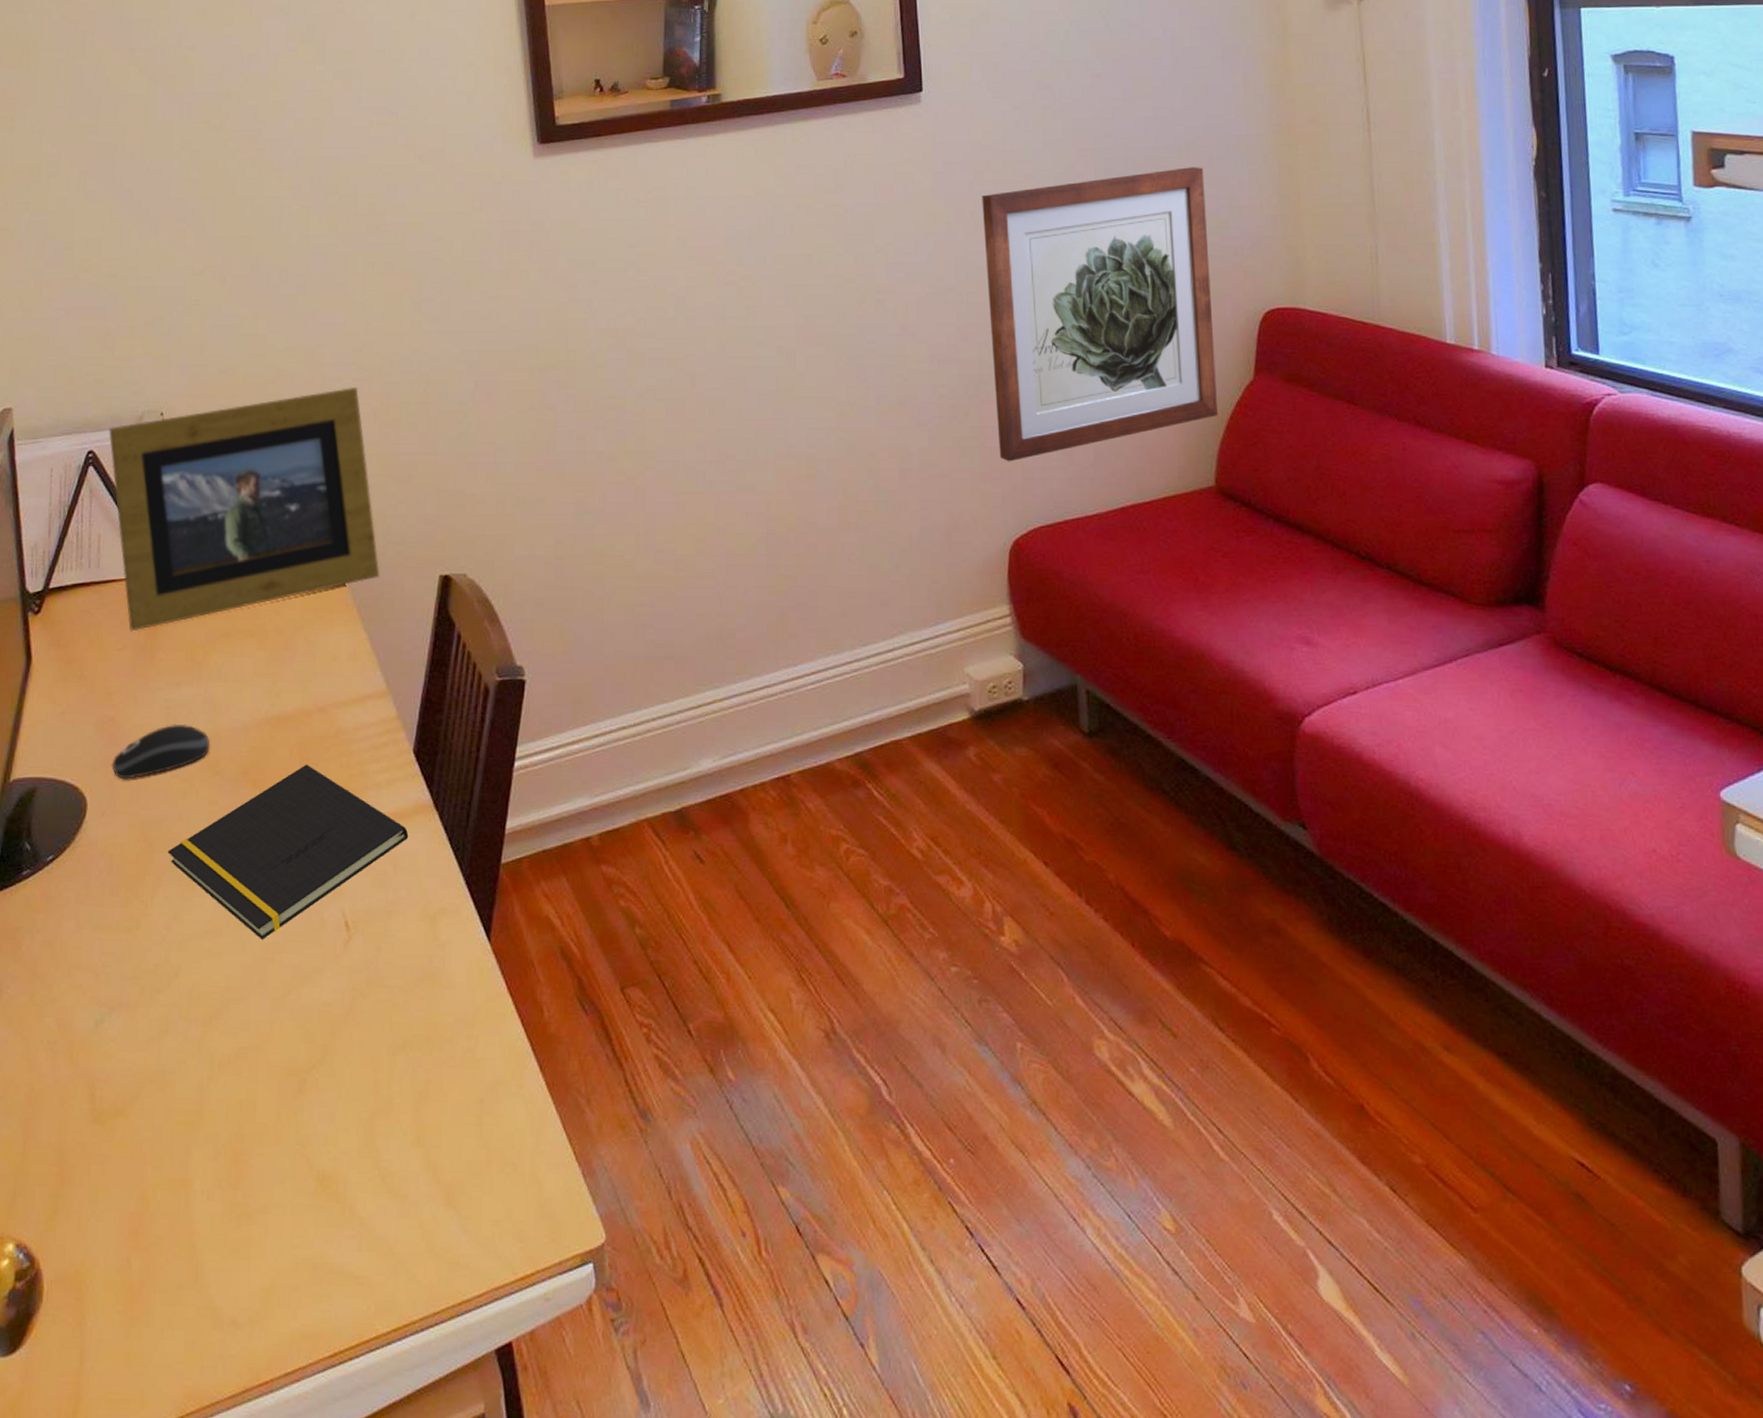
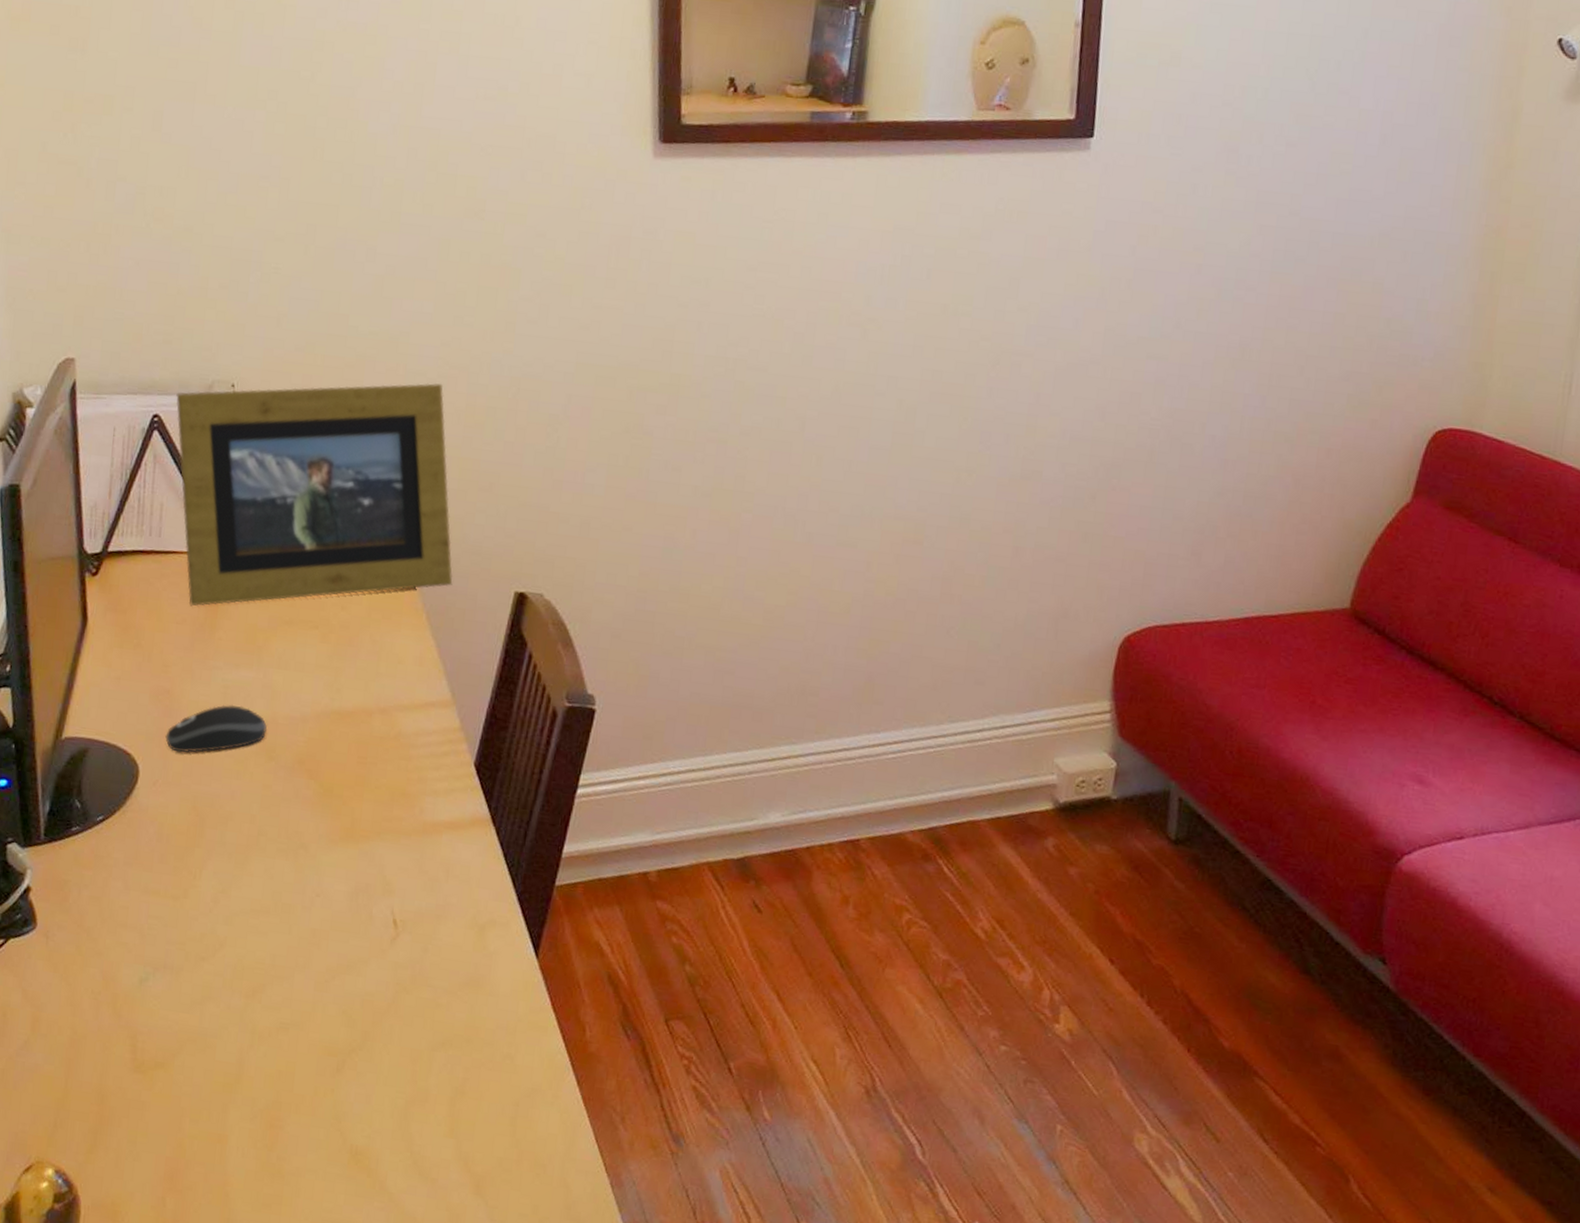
notepad: present [168,764,409,939] -> none [218,762,464,925]
wall art: present [982,167,1219,462] -> none [1122,260,1395,555]

